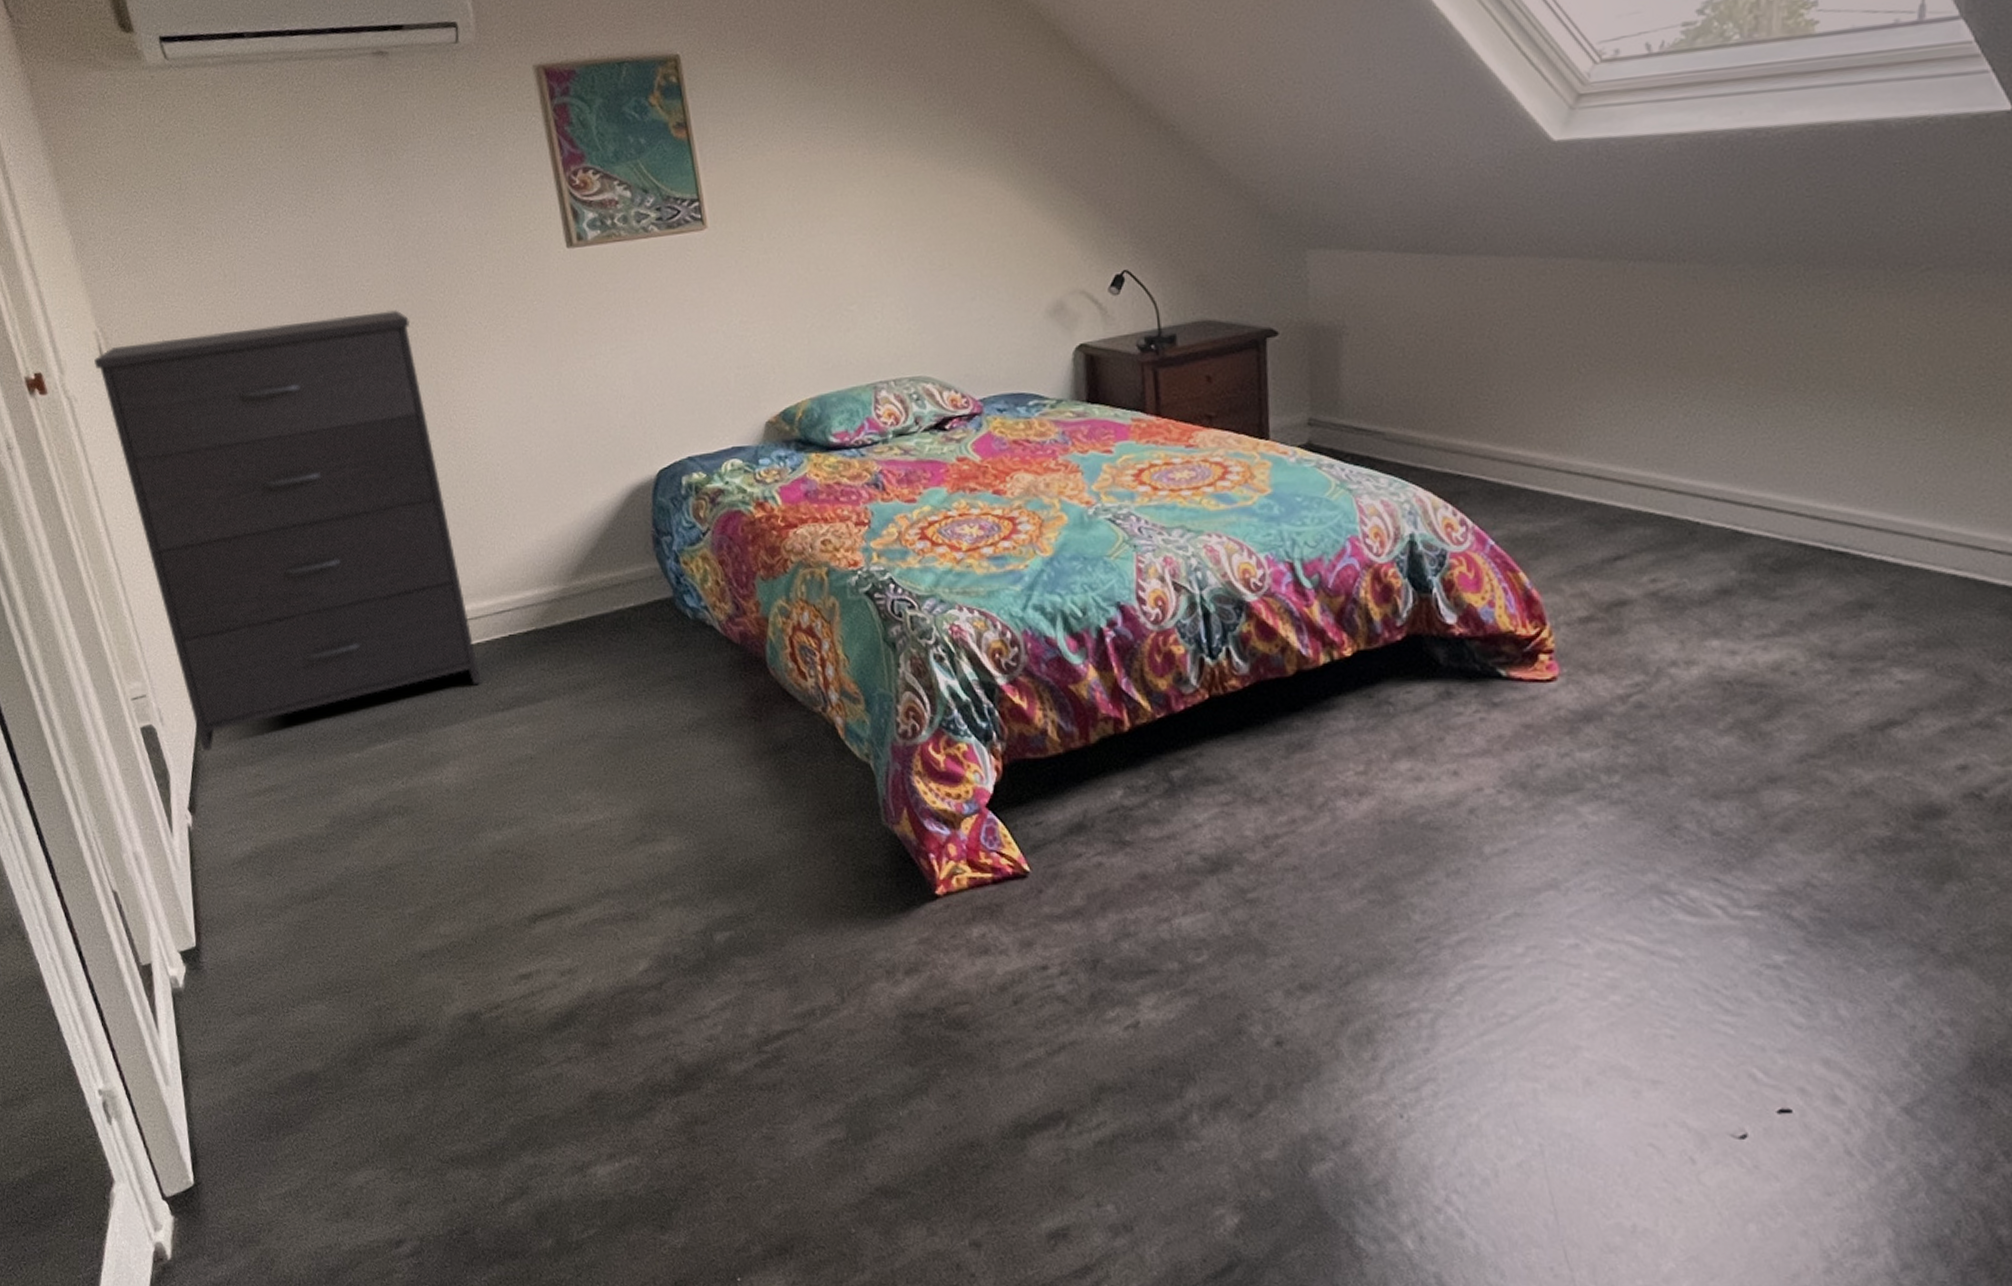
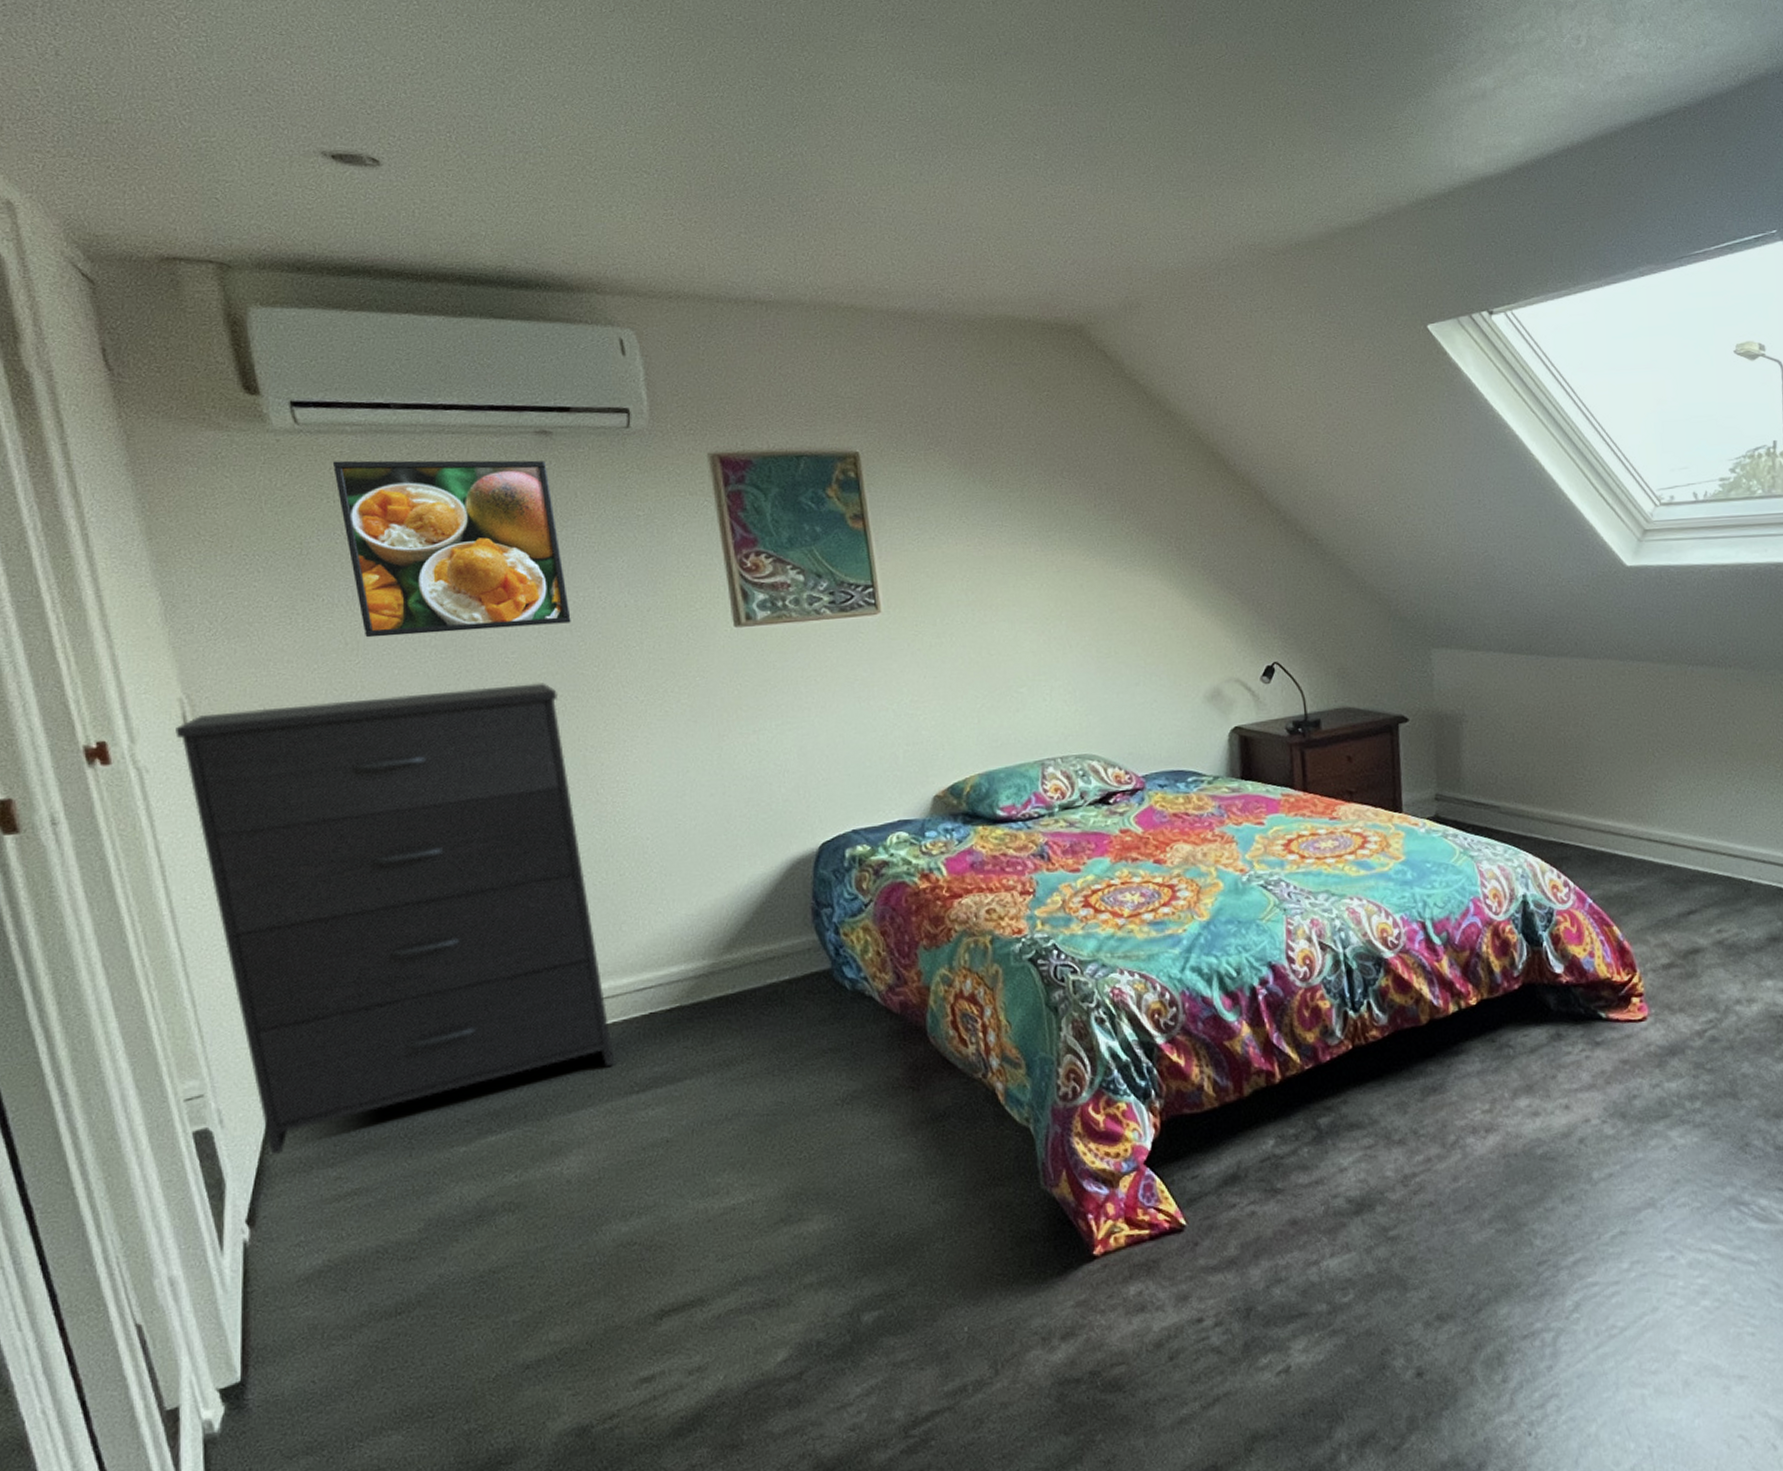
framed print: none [199,83,417,270] -> present [332,460,571,638]

